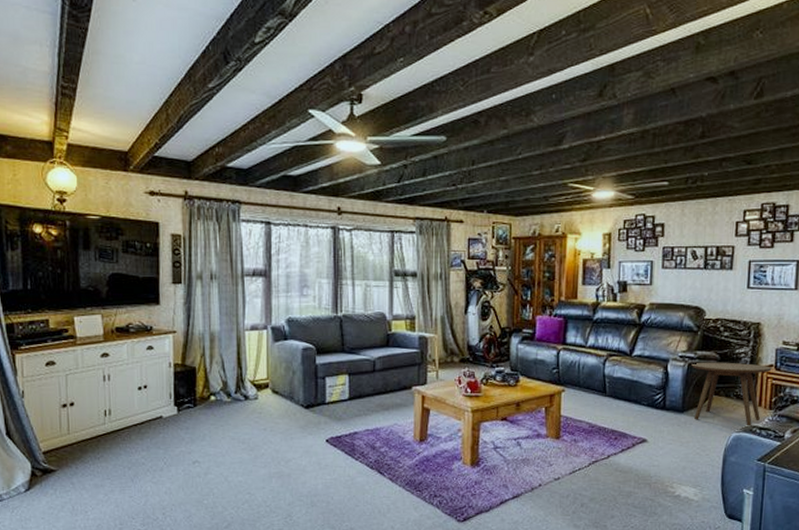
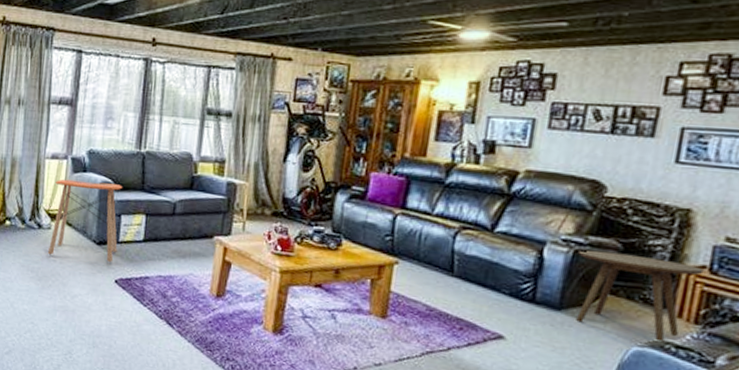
side table: none [258,349,325,424] -> present [48,179,123,262]

